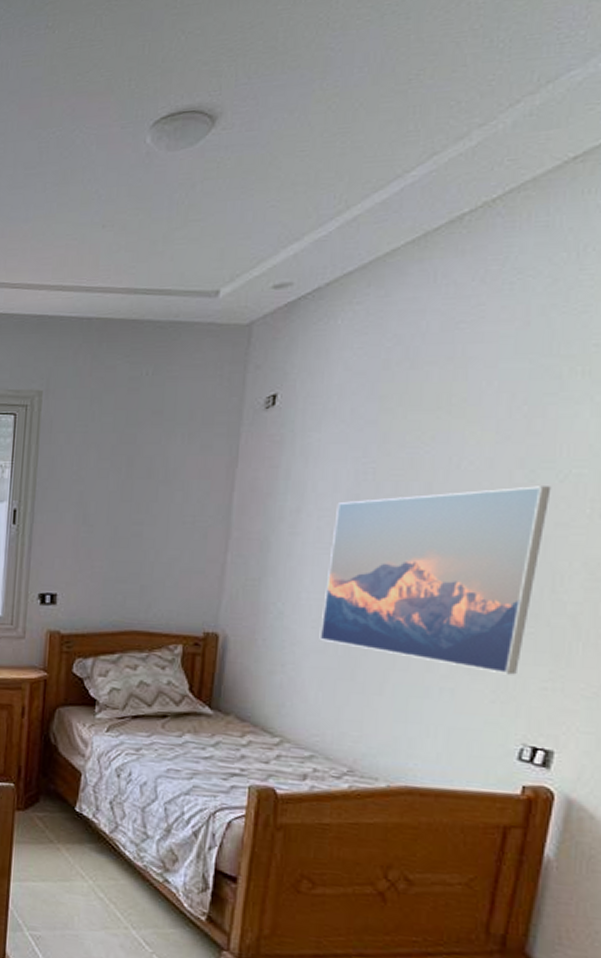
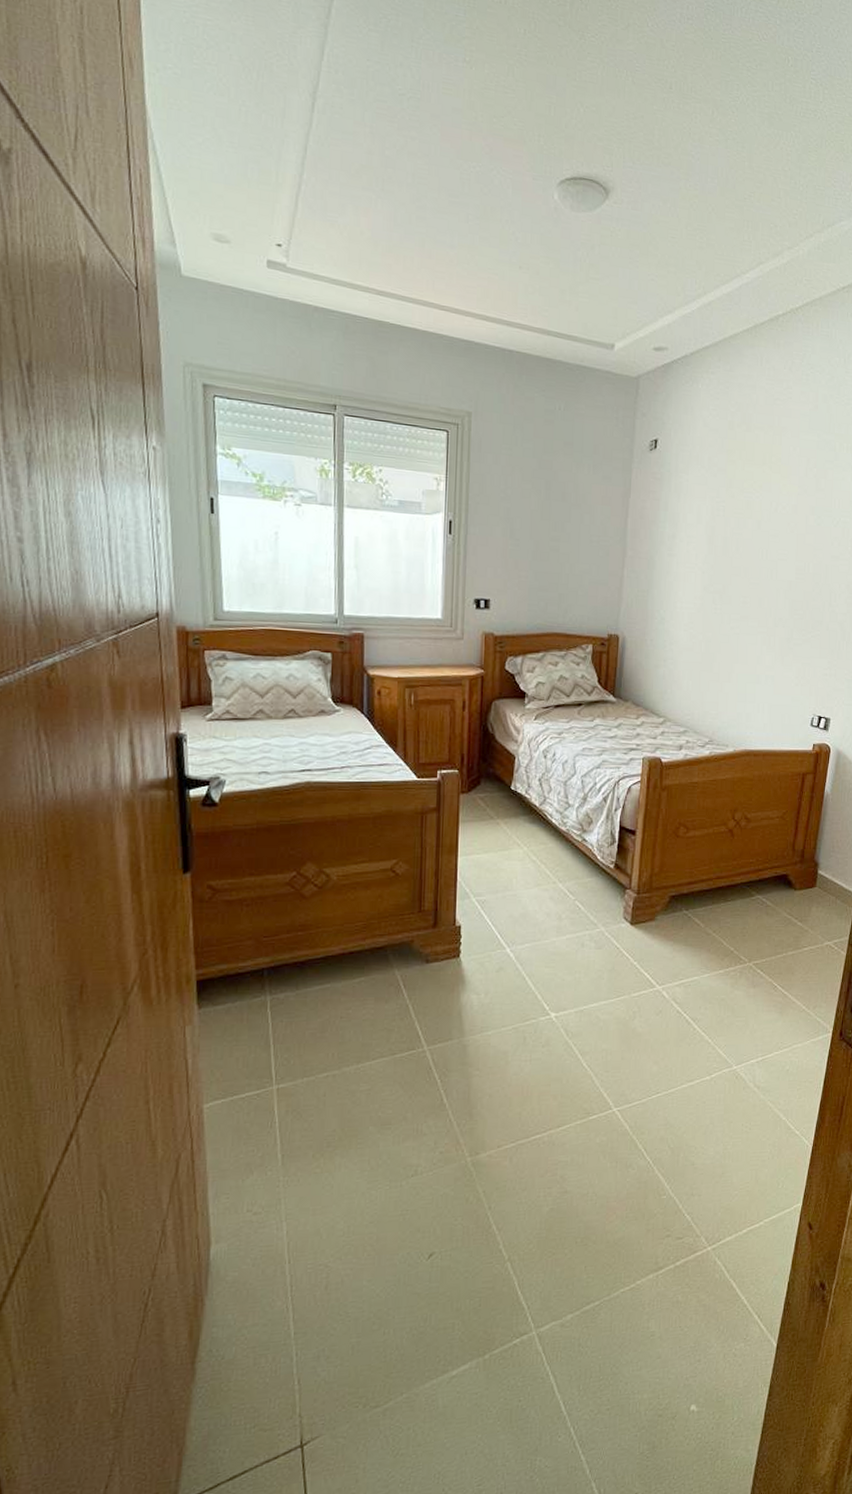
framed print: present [319,486,552,675] -> none [689,528,830,665]

